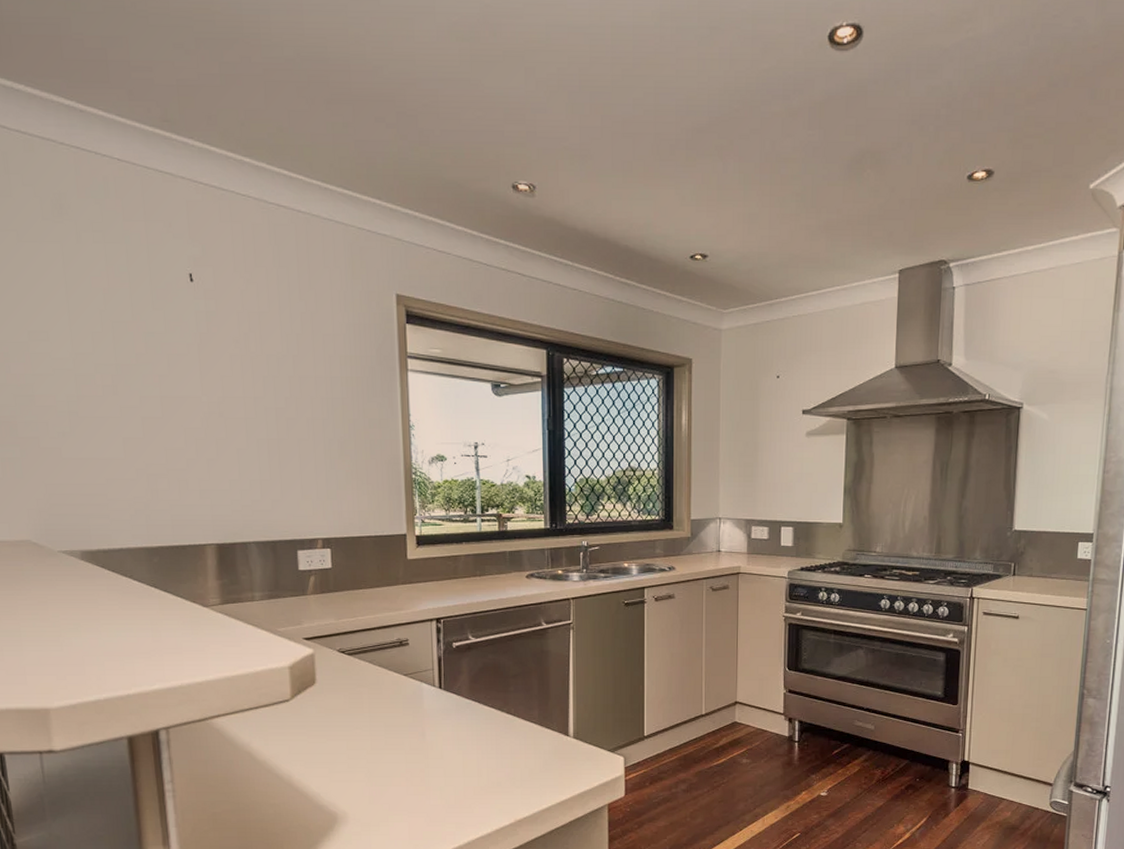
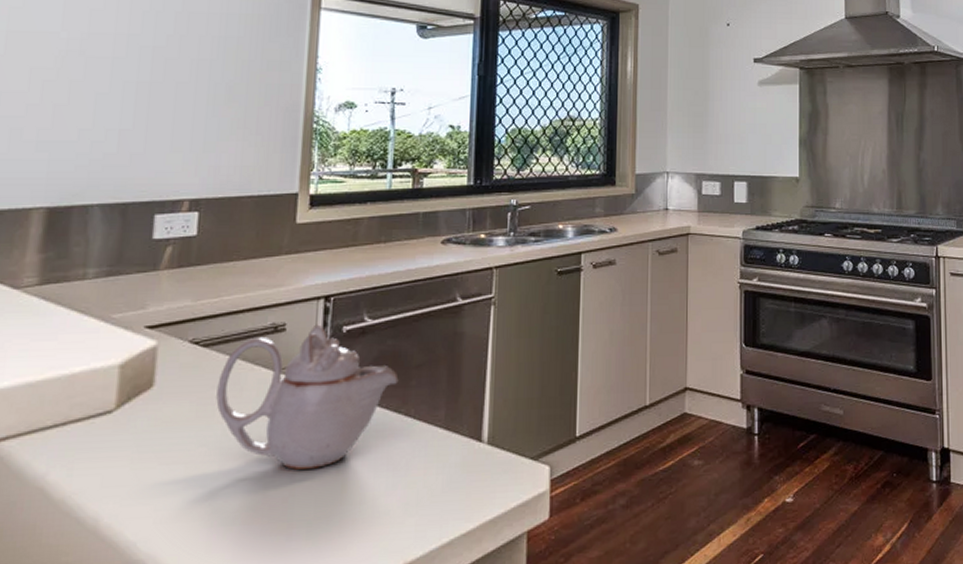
teapot: none [362,640,500,749] -> present [216,324,399,470]

